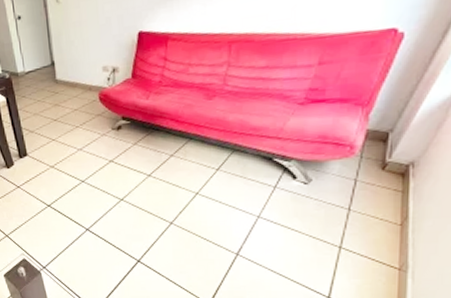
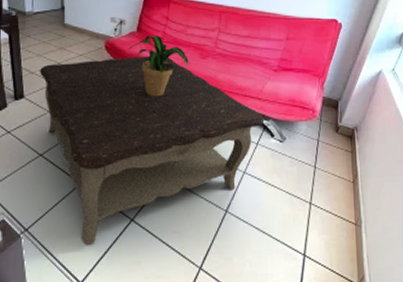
coffee table: none [38,101,285,282] -> present [40,56,265,246]
potted plant: none [123,80,192,145] -> present [127,36,189,97]

